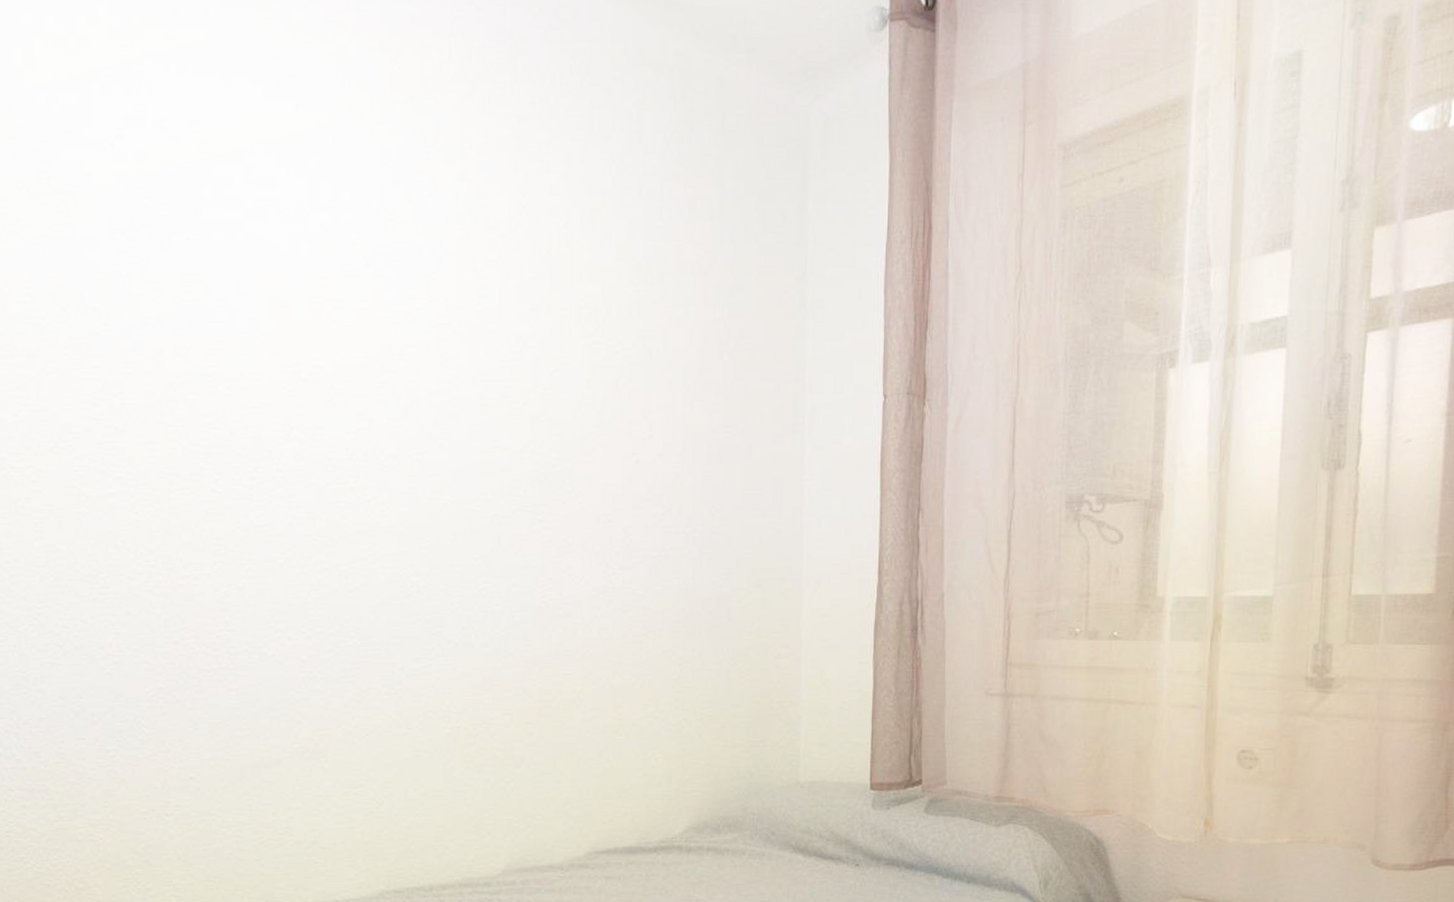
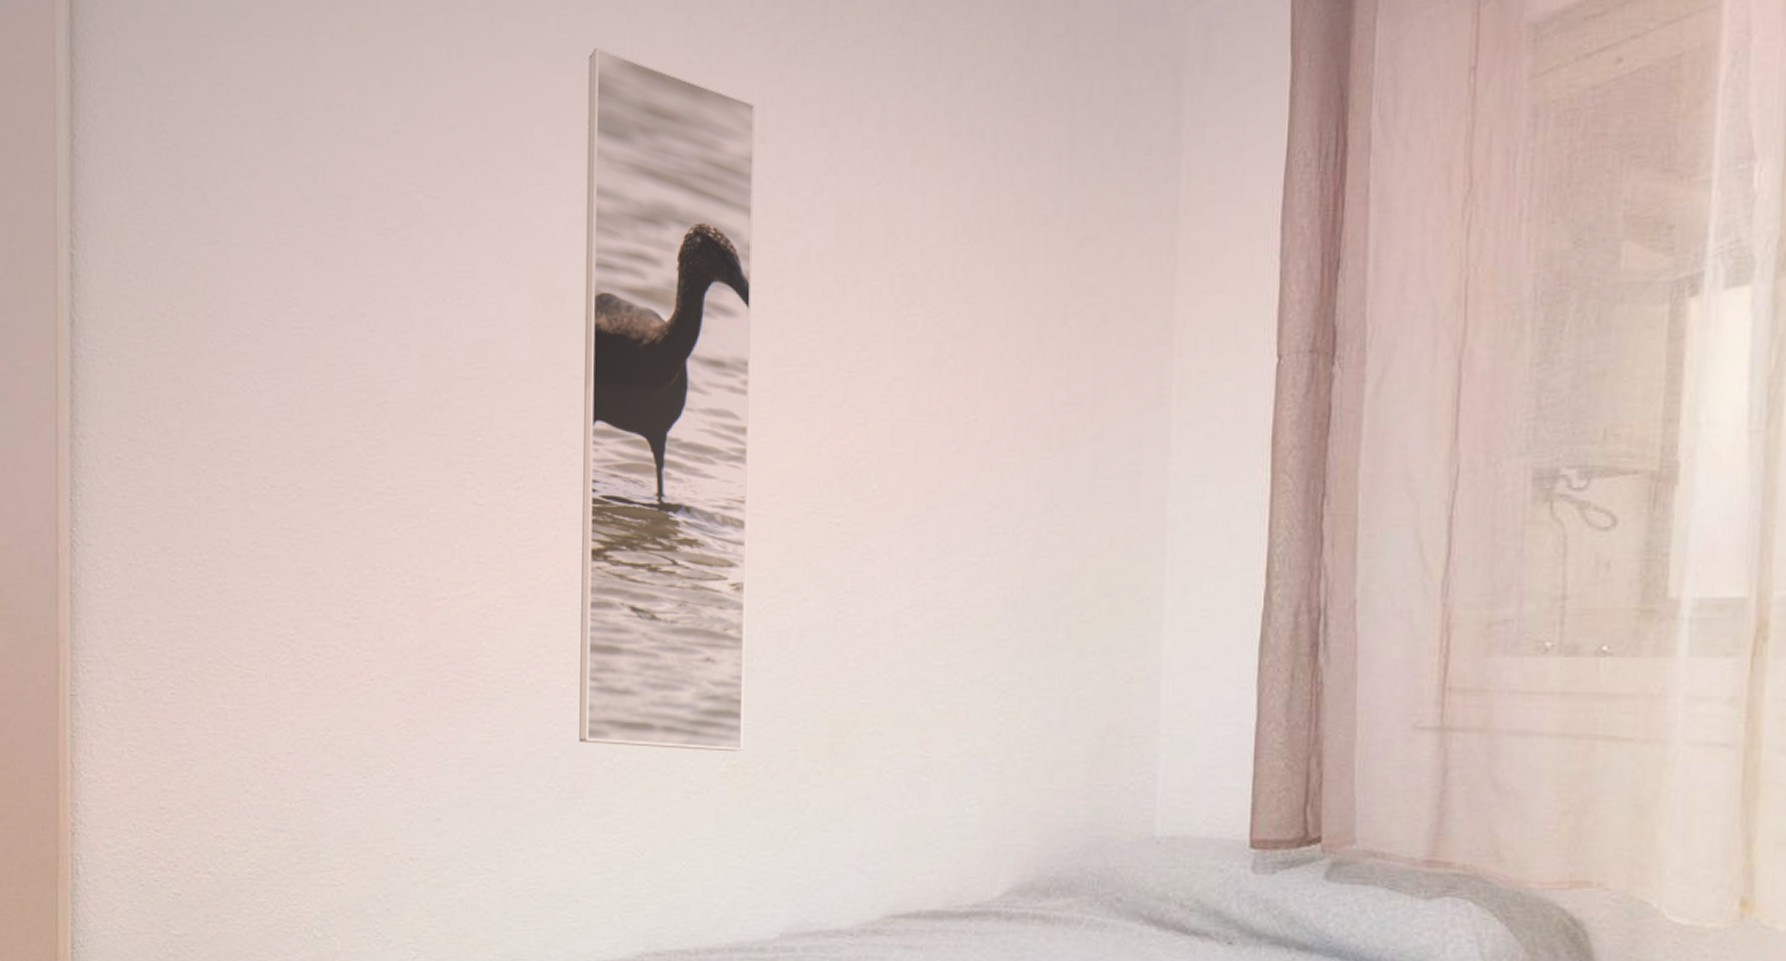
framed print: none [303,77,465,716] -> present [579,46,756,752]

